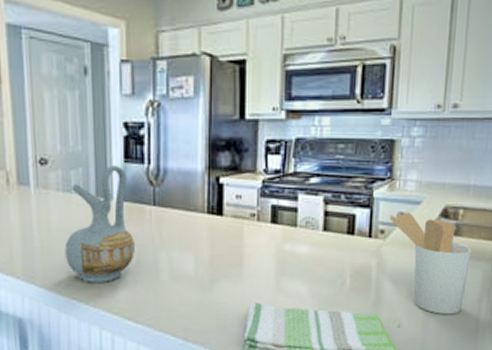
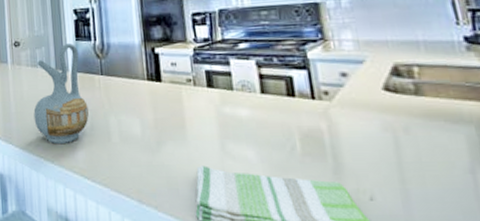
utensil holder: present [389,212,471,315] -> none [330,72,450,188]

